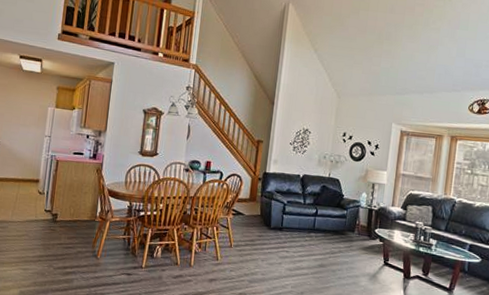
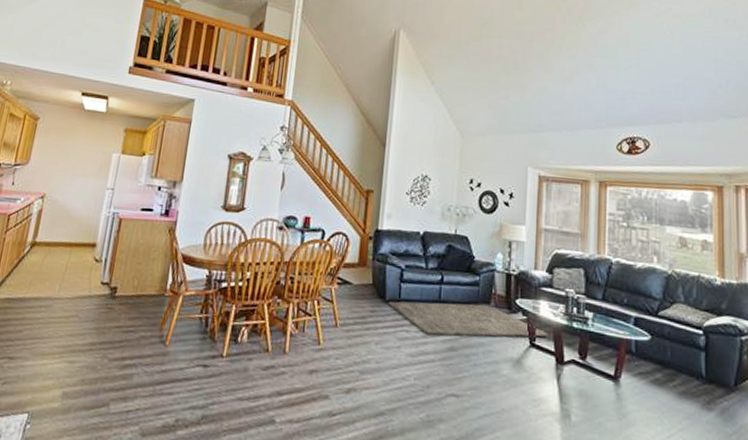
rug: none [273,229,400,258] -> present [388,301,549,338]

